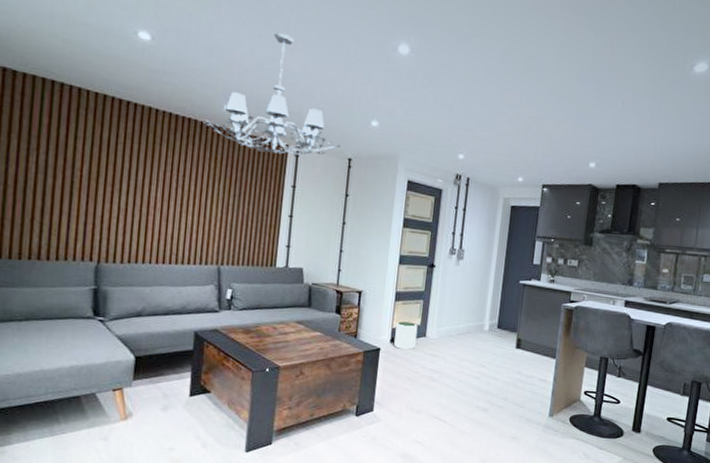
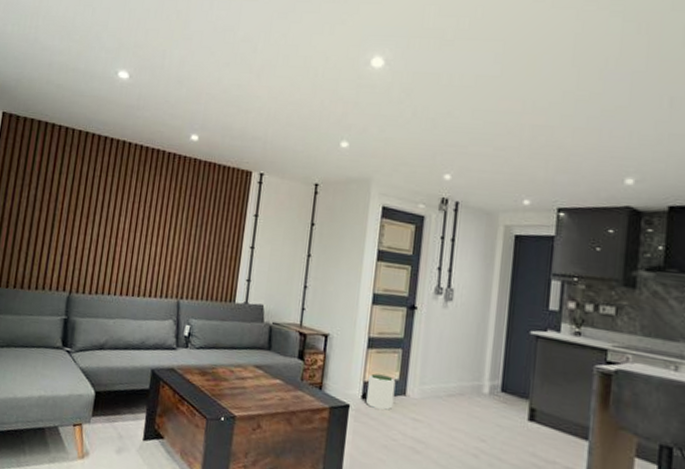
chandelier: present [203,33,340,156] -> none [170,59,306,183]

